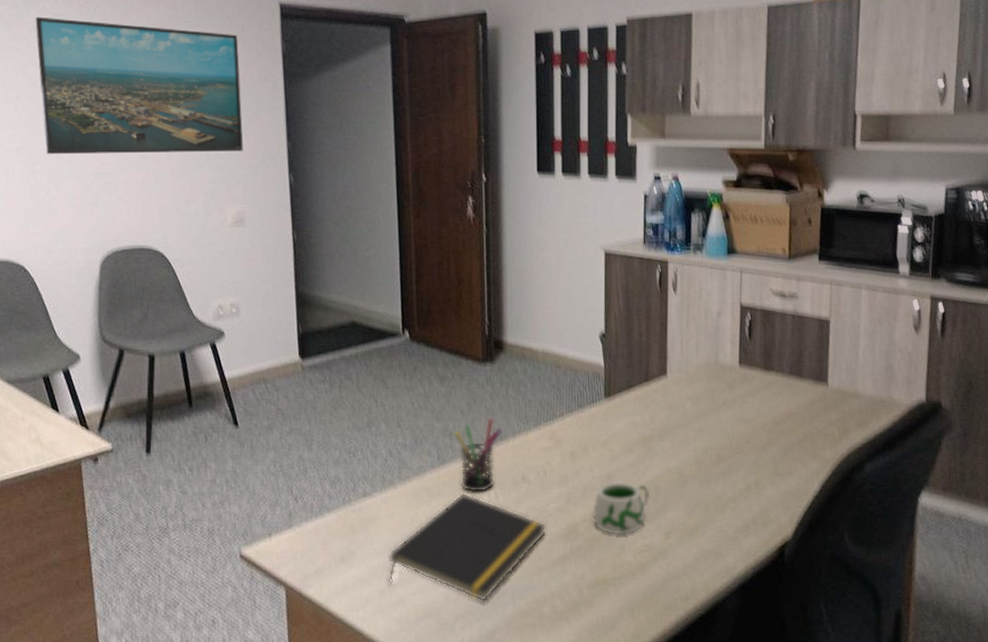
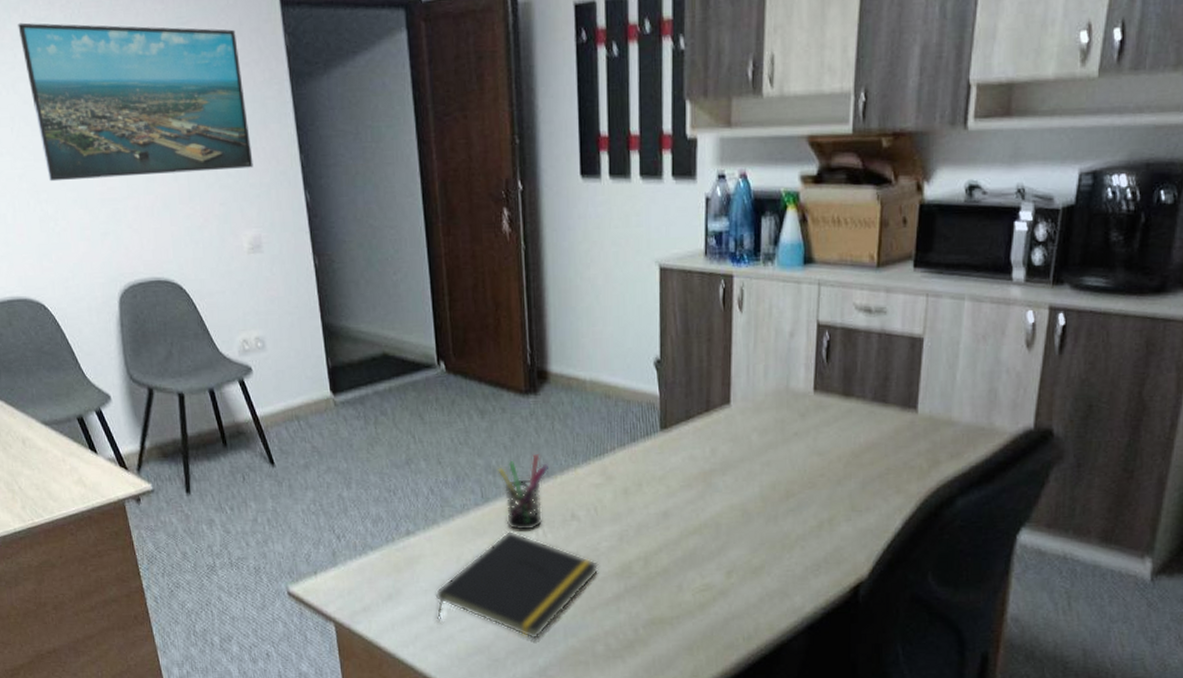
mug: present [593,482,650,535] -> none [648,519,711,574]

